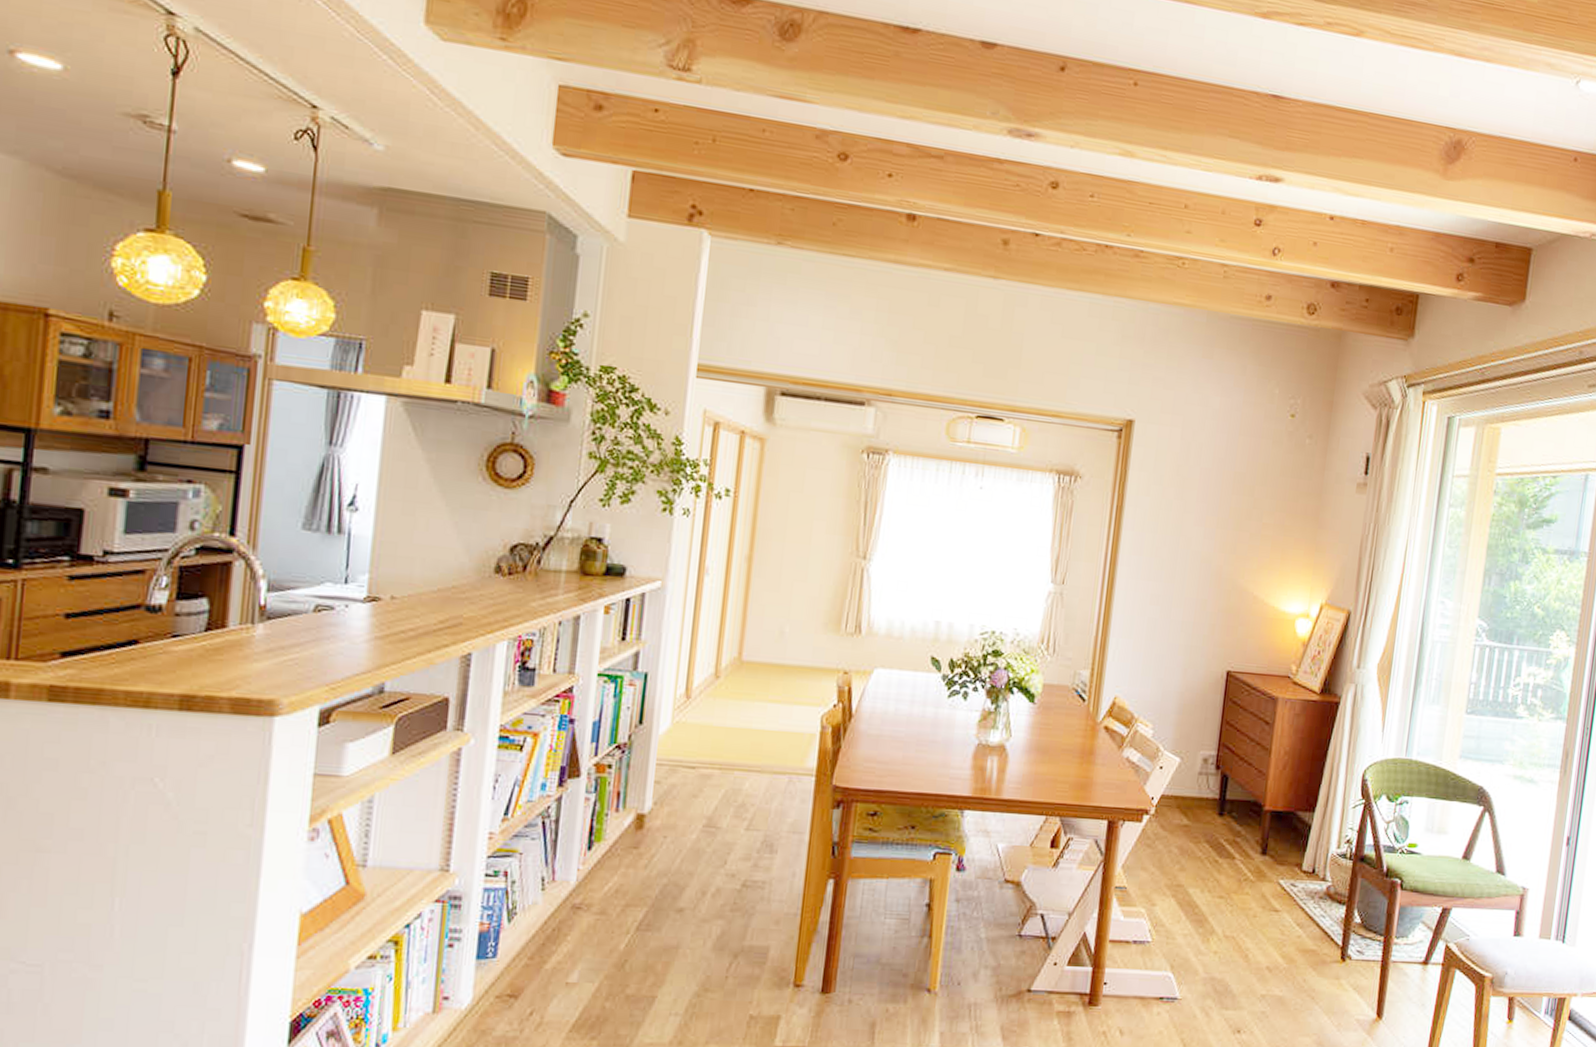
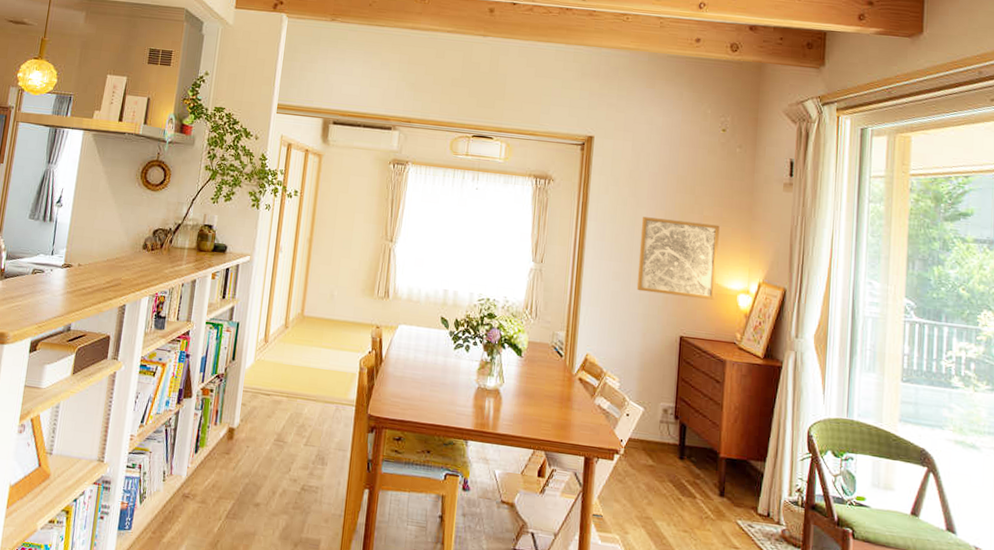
wall art: none [1178,524,1281,626] -> present [636,217,720,300]

